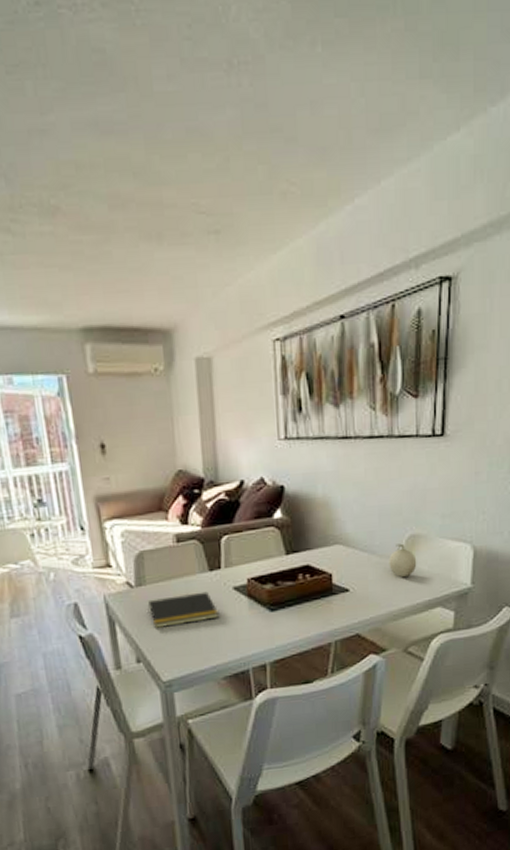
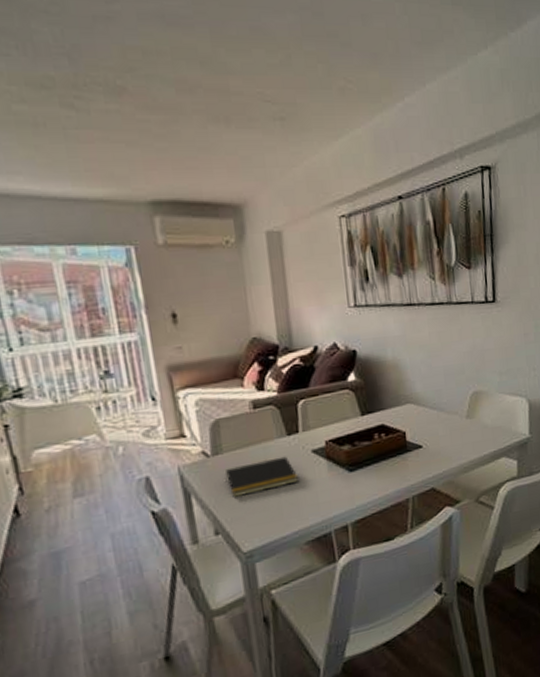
fruit: present [389,543,417,578] -> none [456,400,482,432]

